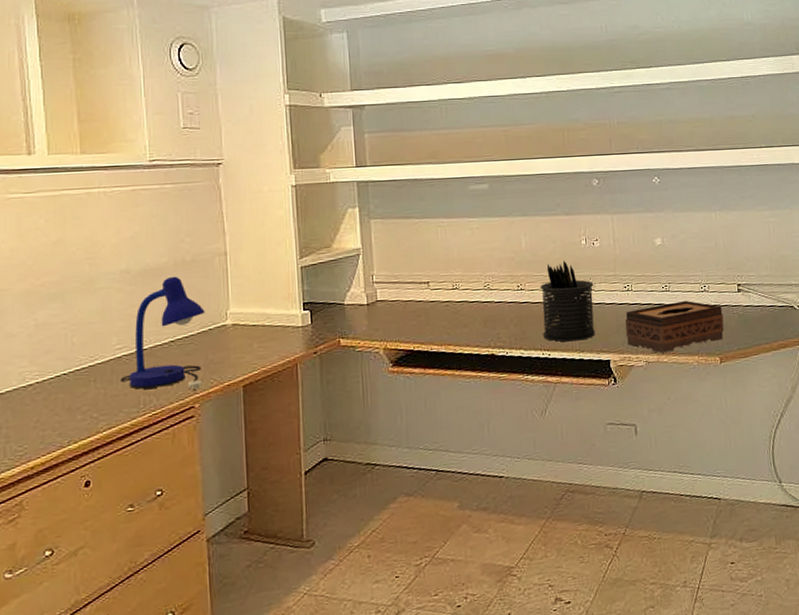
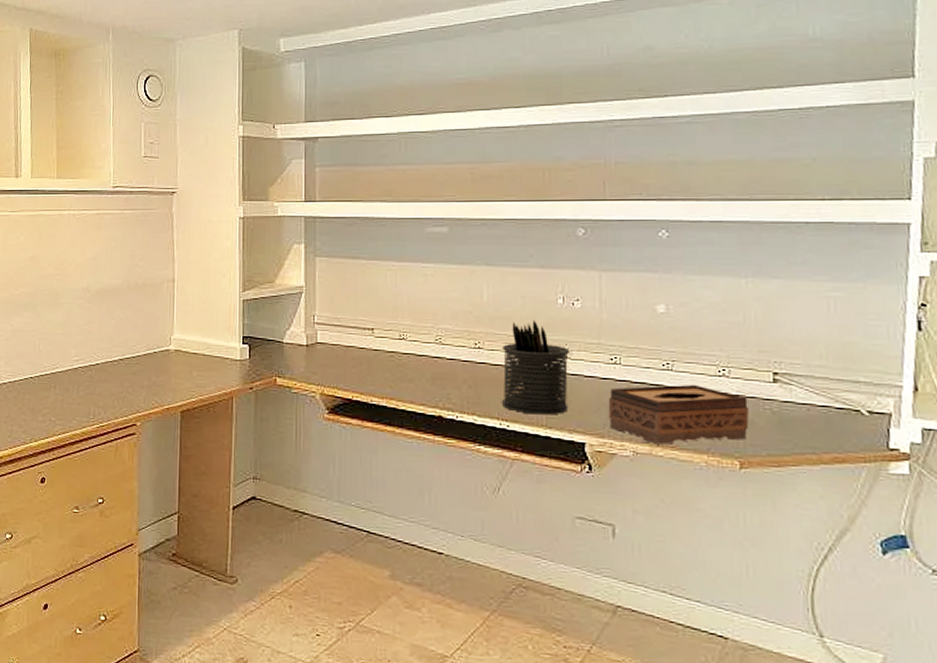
desk lamp: present [120,276,205,390] -> none [75,298,152,408]

